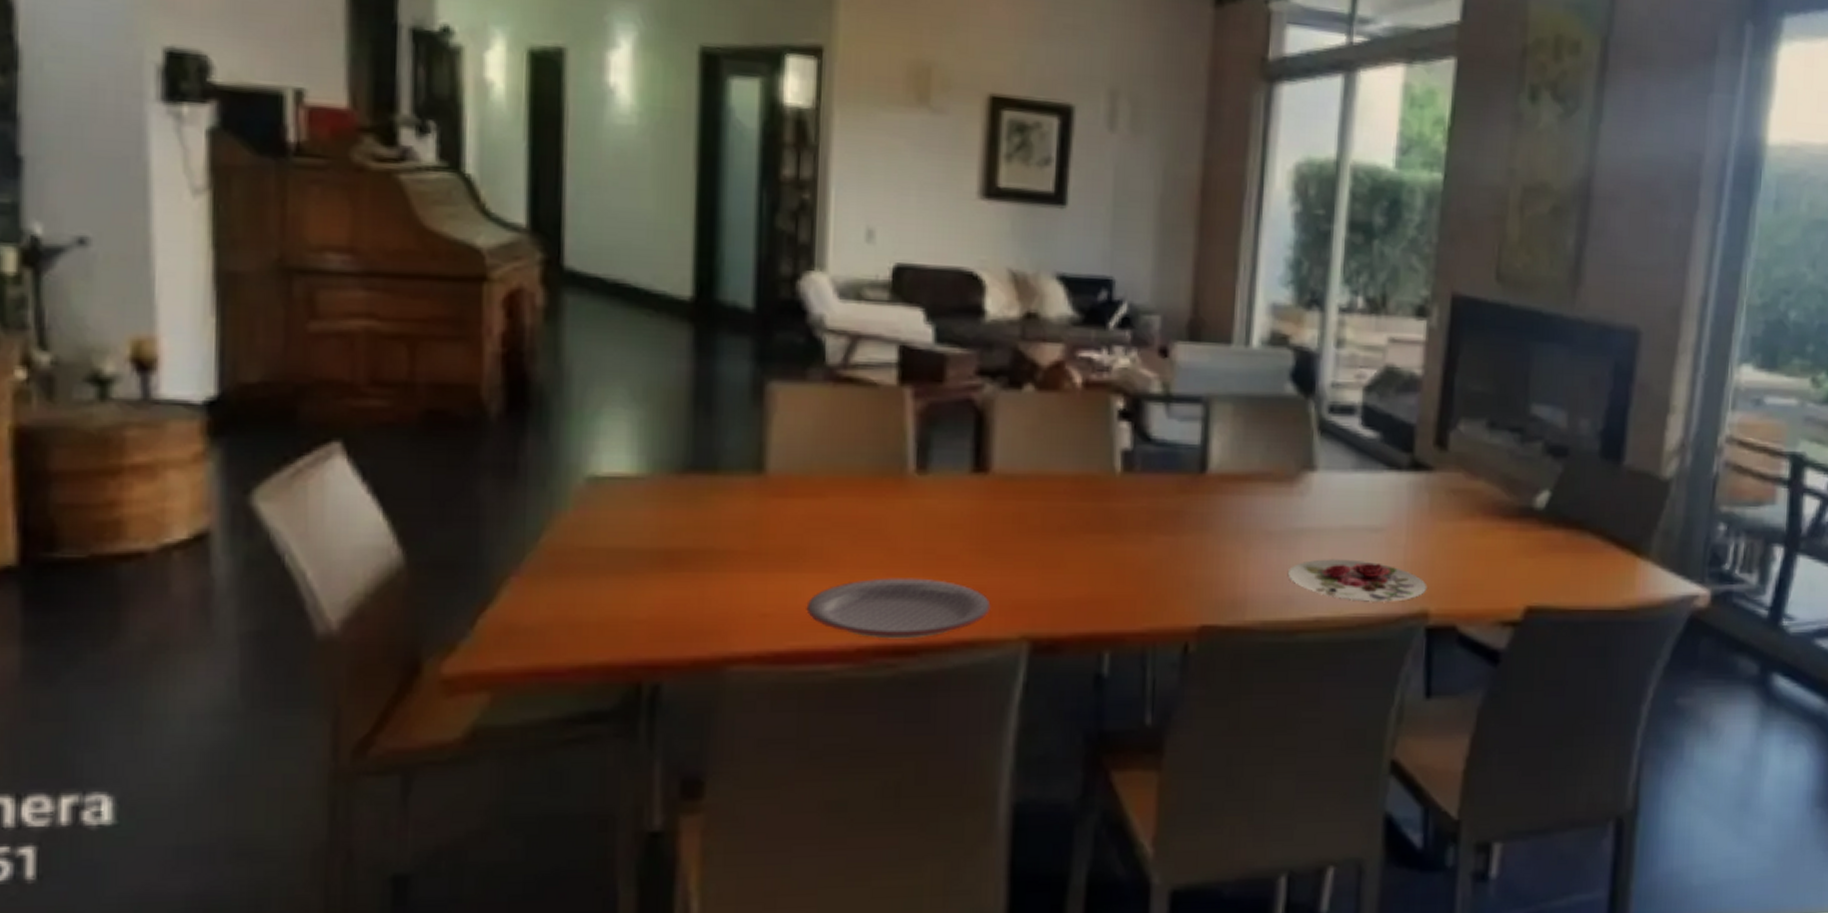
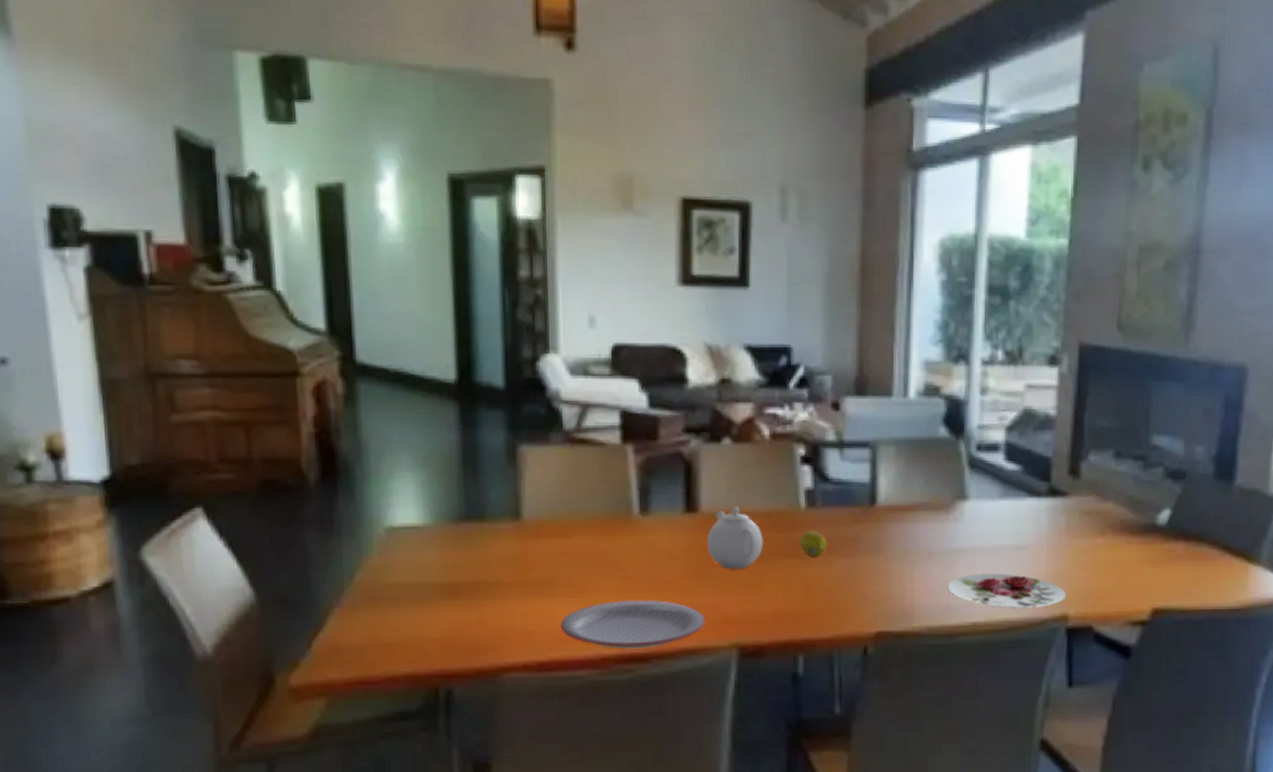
teapot: none [997,468,1068,545] -> present [707,507,763,570]
fruit: none [1112,500,1145,532] -> present [800,531,826,557]

